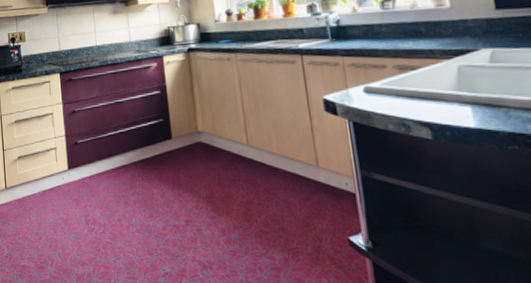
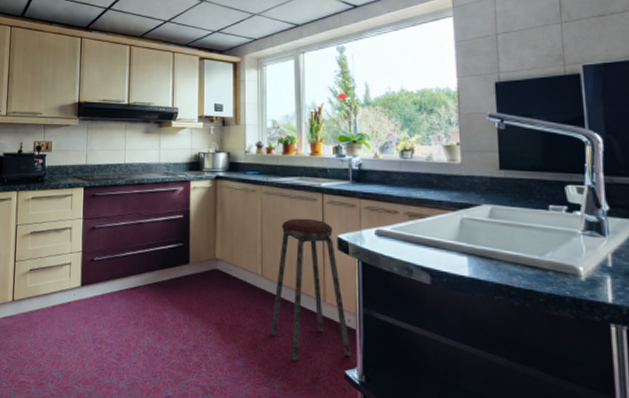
music stool: none [262,82,355,231] -> present [271,218,352,362]

